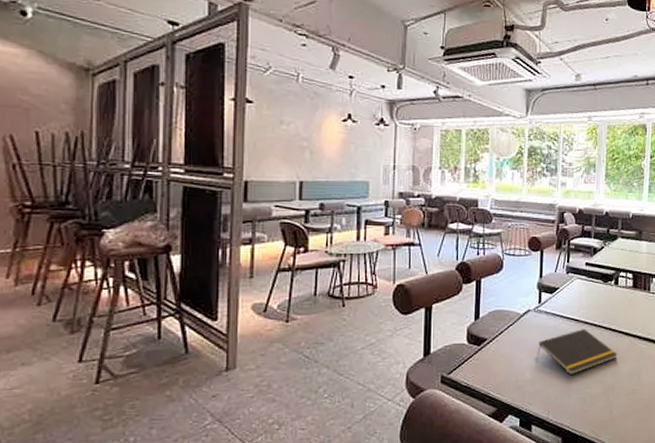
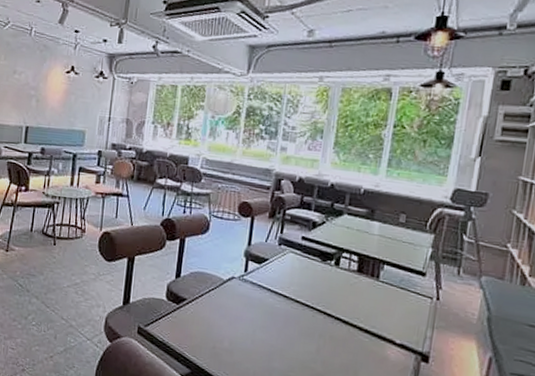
notepad: present [537,329,618,376] -> none [238,307,332,354]

